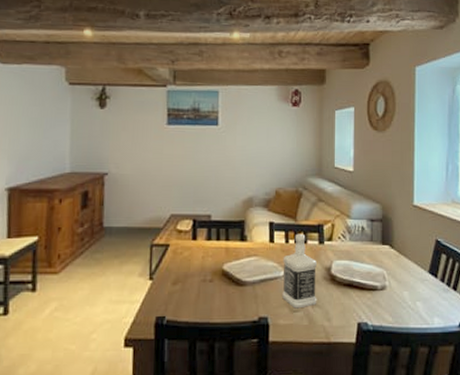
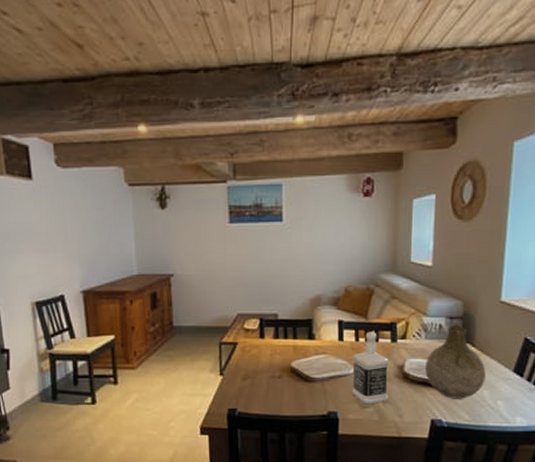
jug: none [351,226,405,301] -> present [425,324,486,399]

